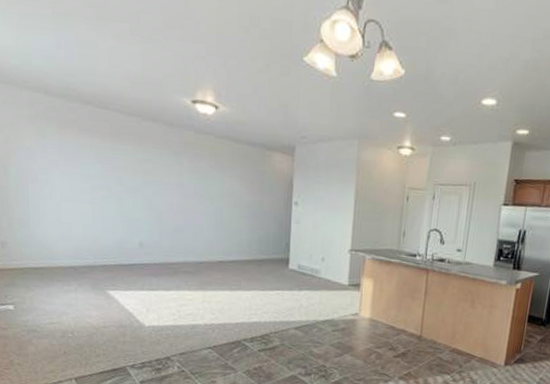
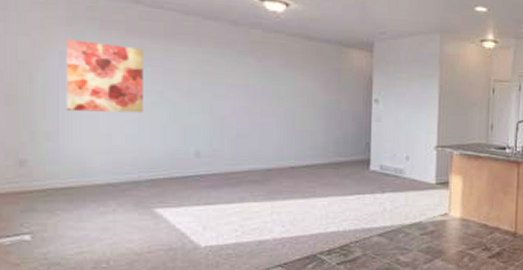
wall art: none [31,136,95,206] -> present [65,39,143,113]

